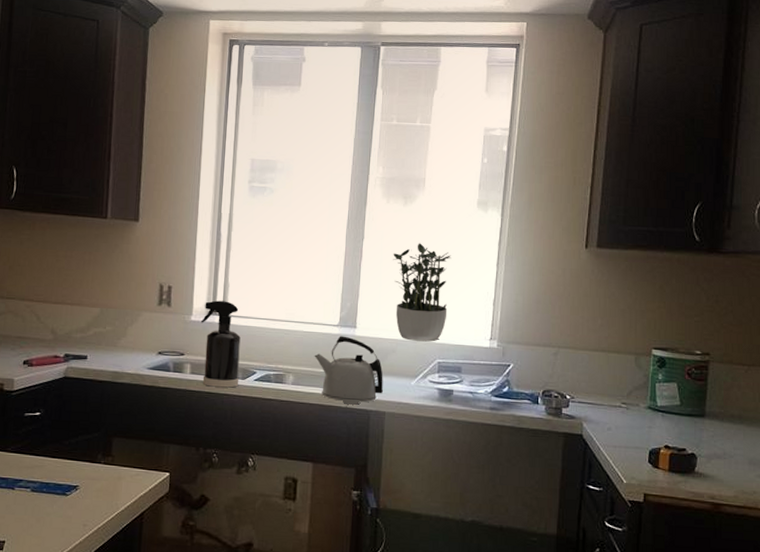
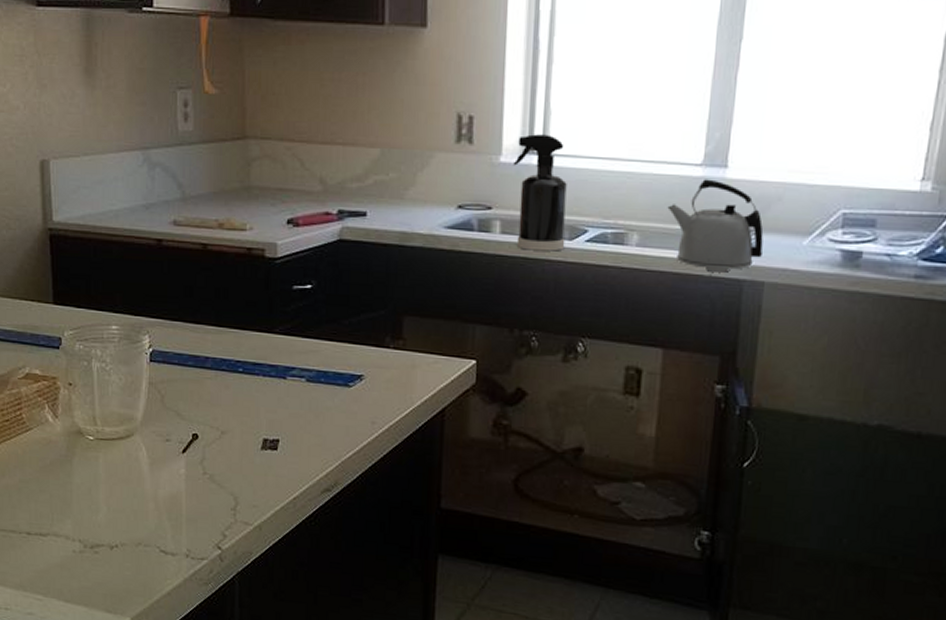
potted plant: present [393,243,452,343] -> none [784,42,872,186]

